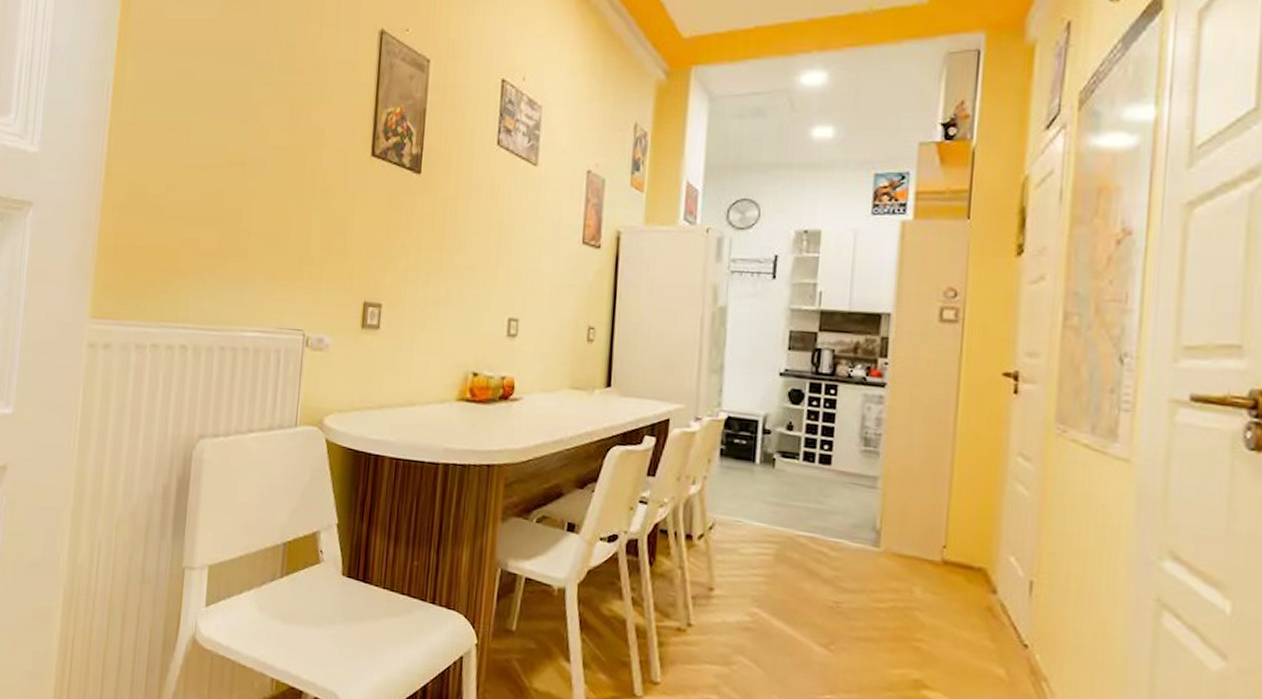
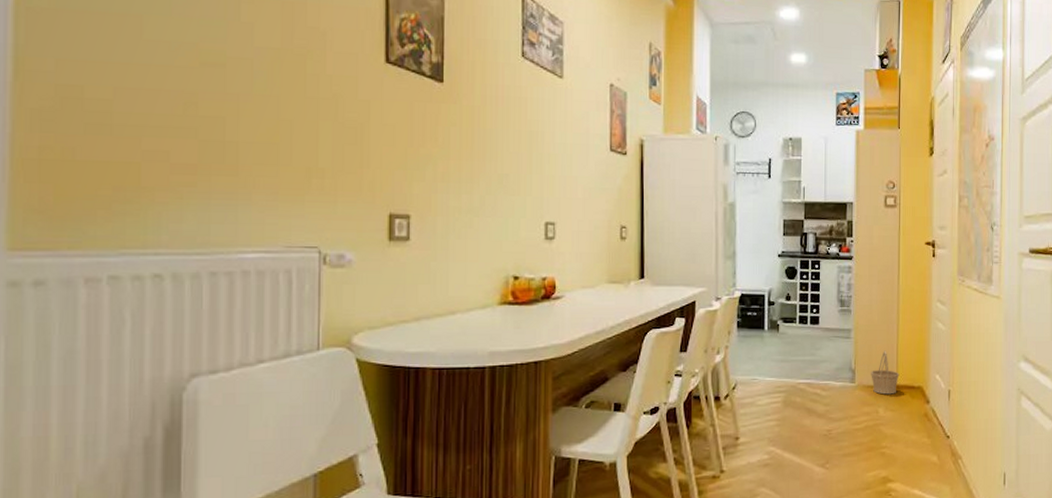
basket: none [904,511,950,572] -> present [871,350,900,395]

